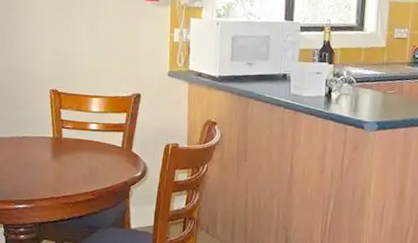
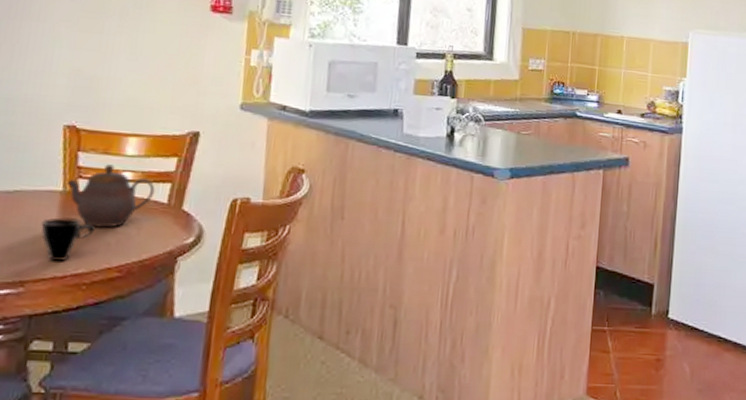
cup: none [41,156,75,187] -> present [40,217,94,262]
teapot: none [54,118,113,164] -> present [66,164,155,228]

